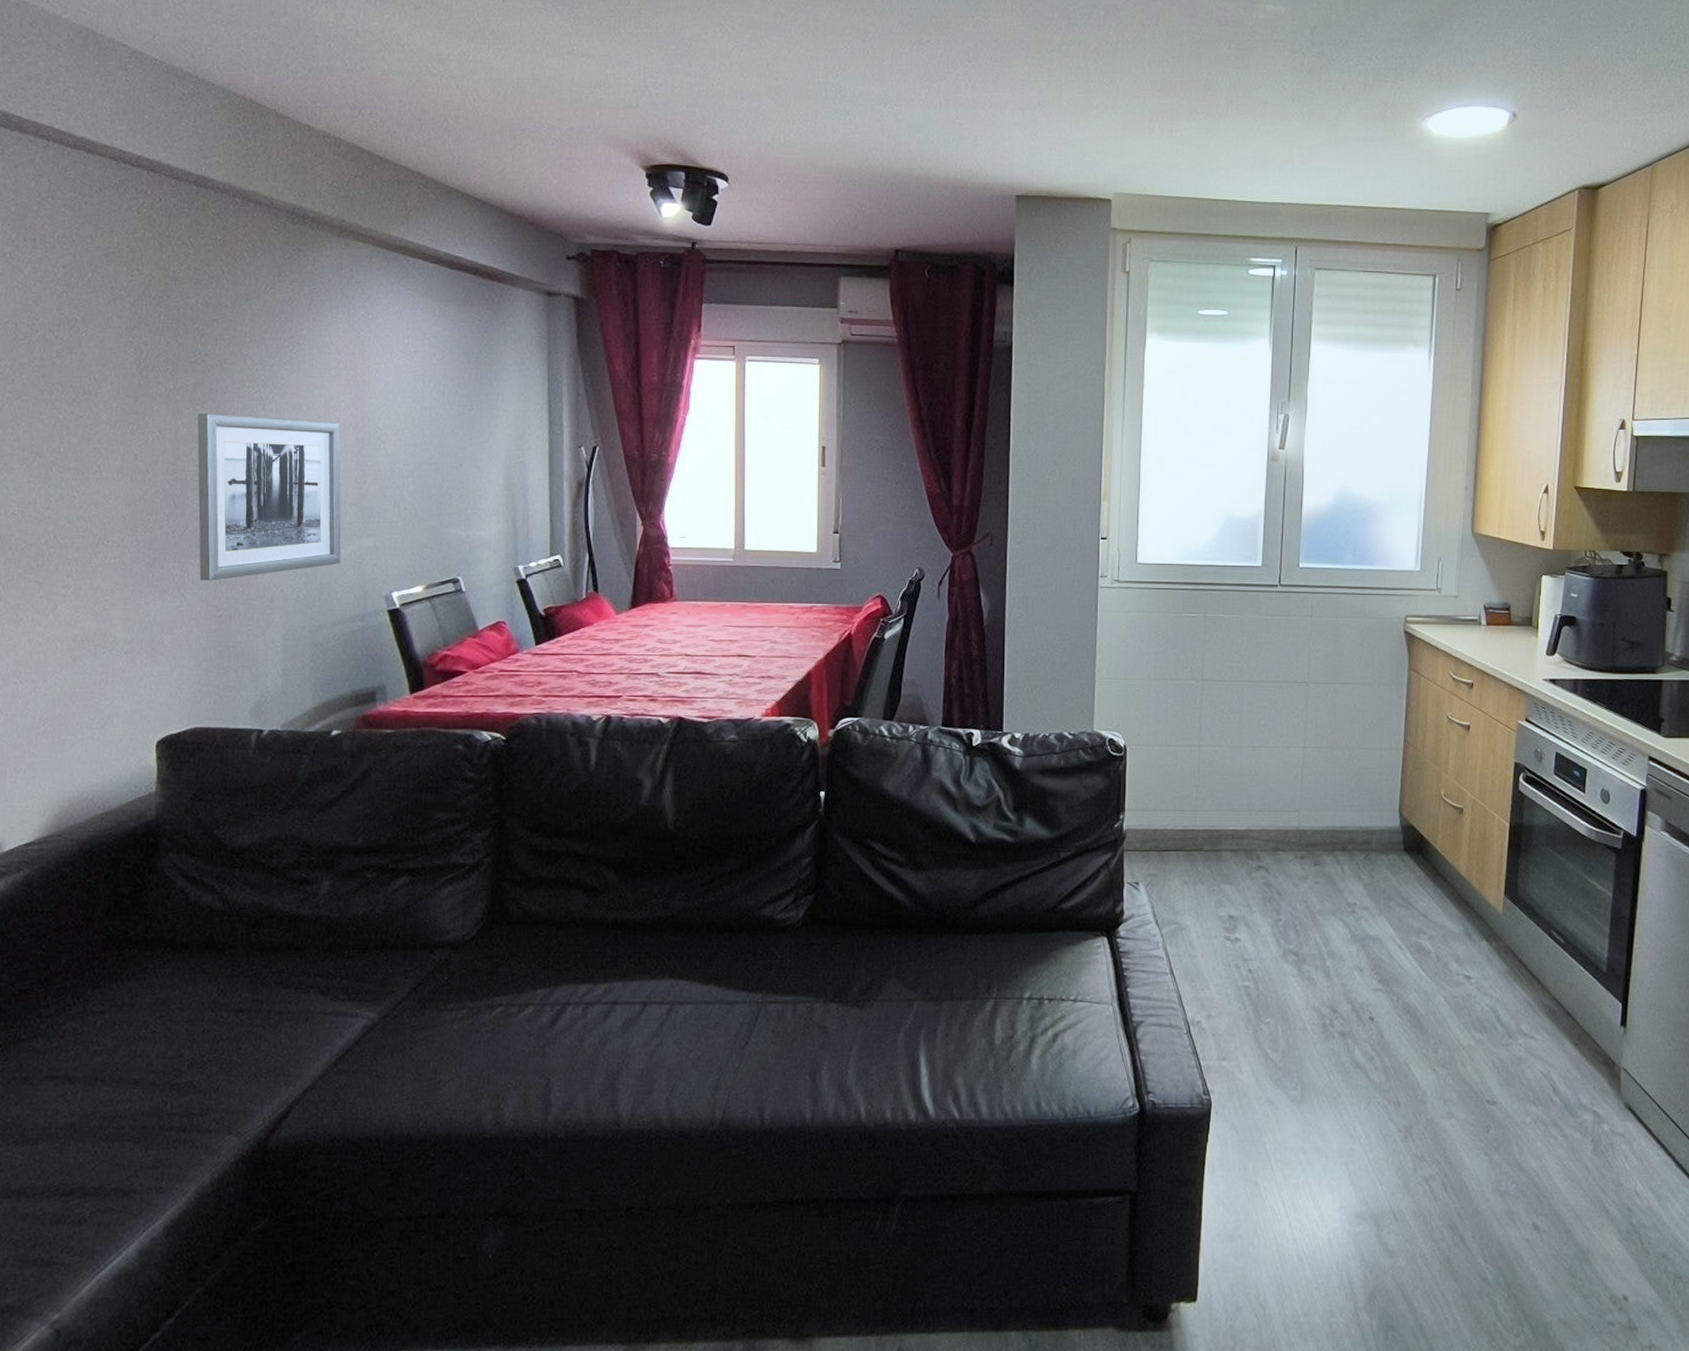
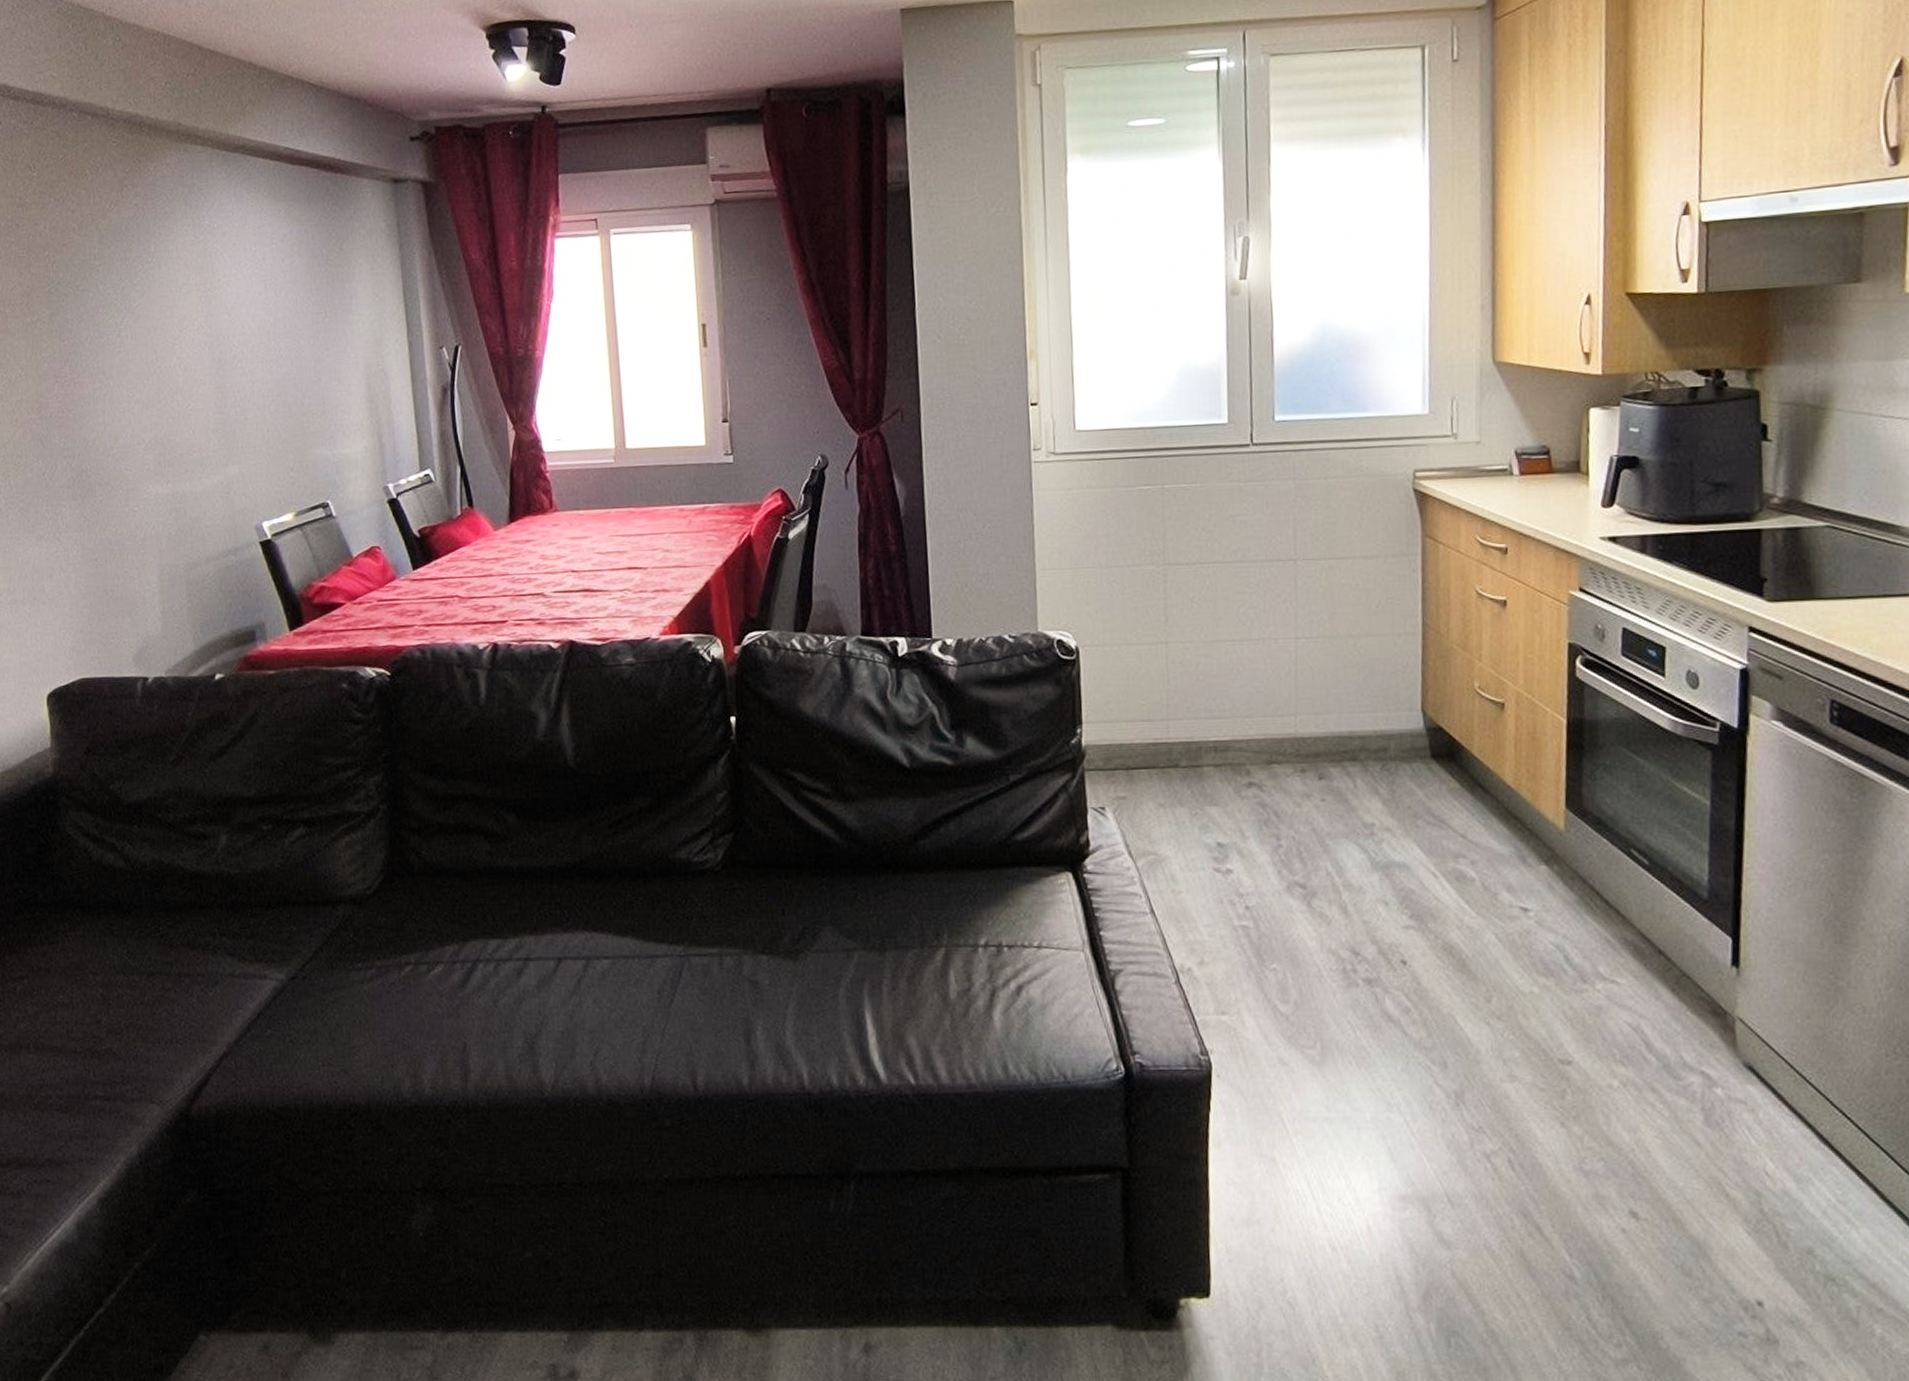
wall art: present [197,413,341,581] -> none [56,343,209,523]

